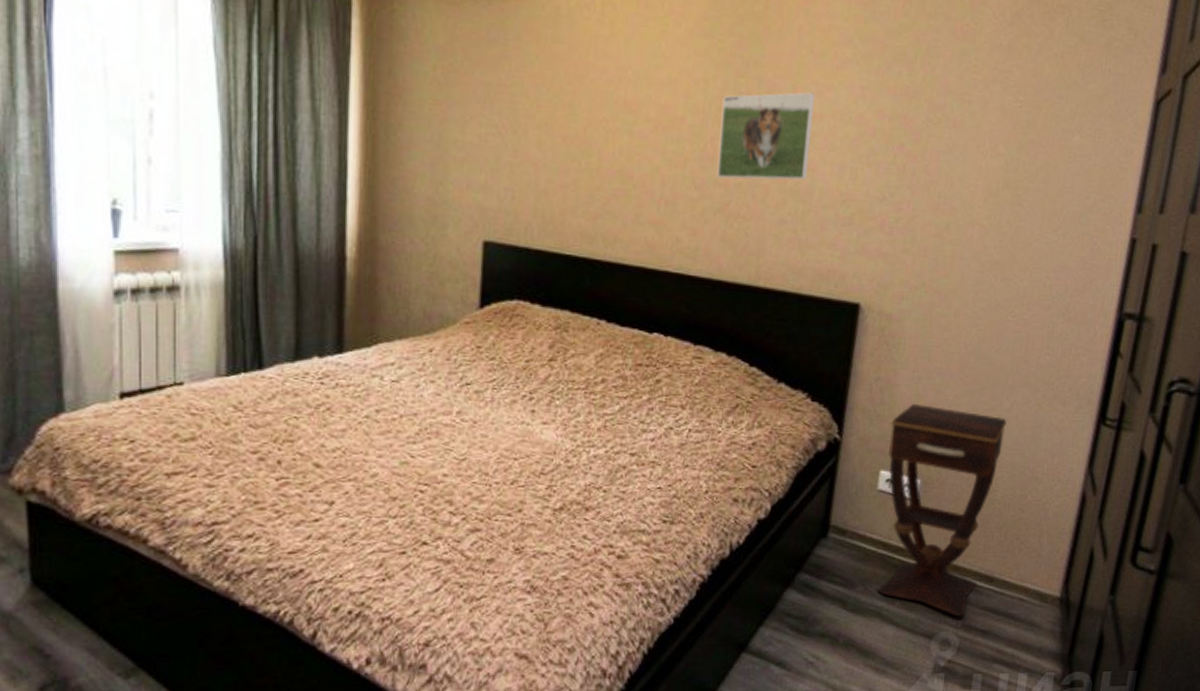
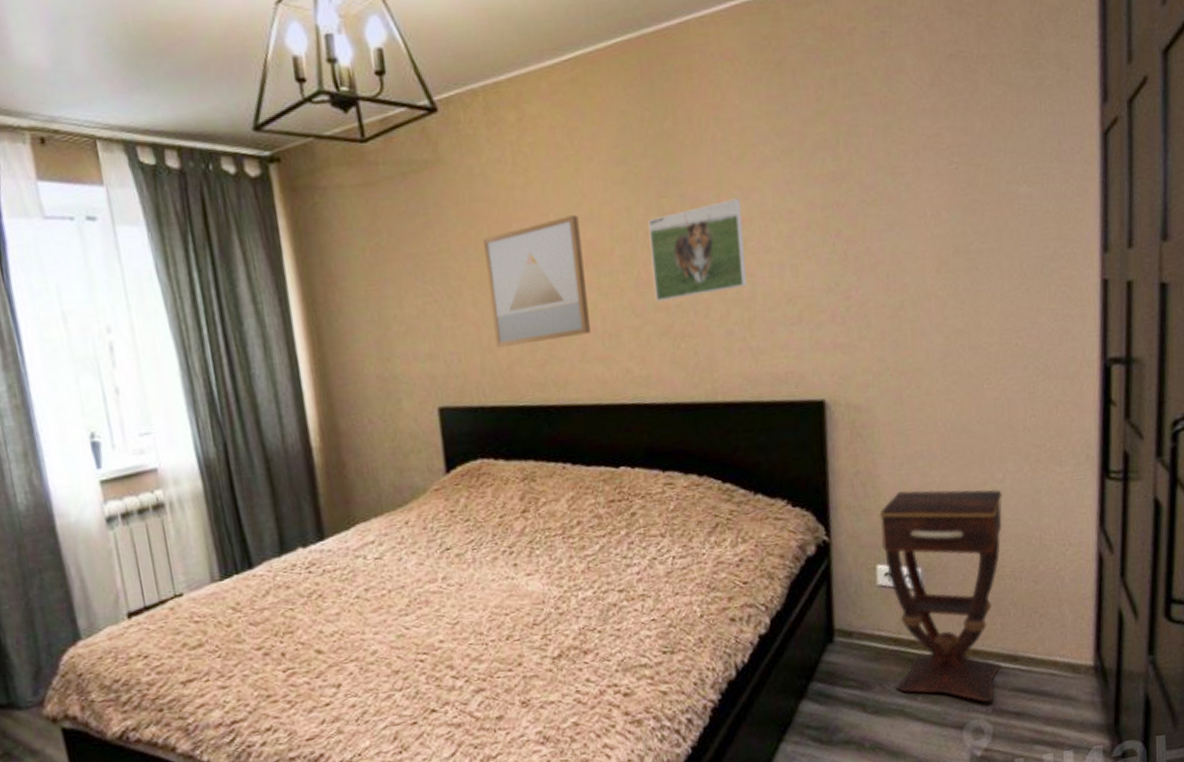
wall art: none [552,76,656,197] -> present [482,215,591,347]

